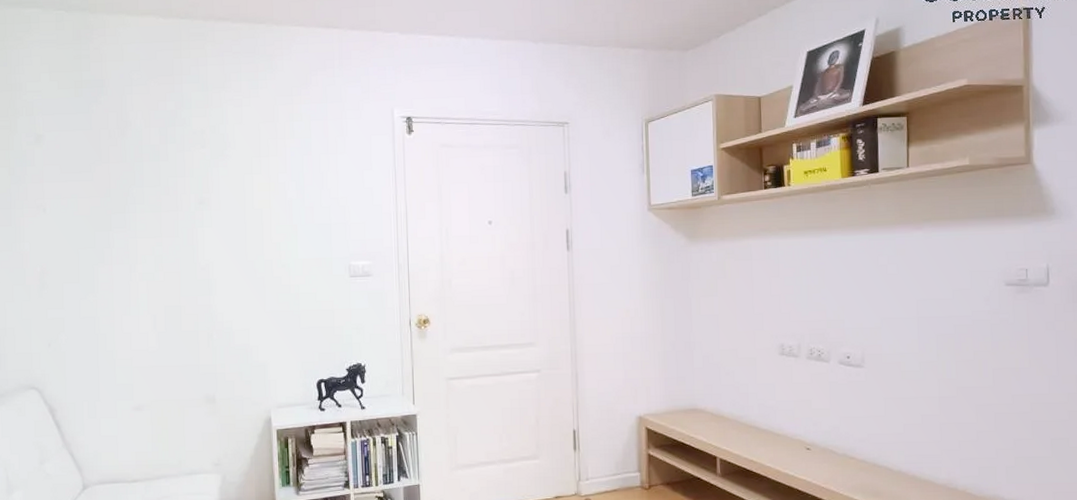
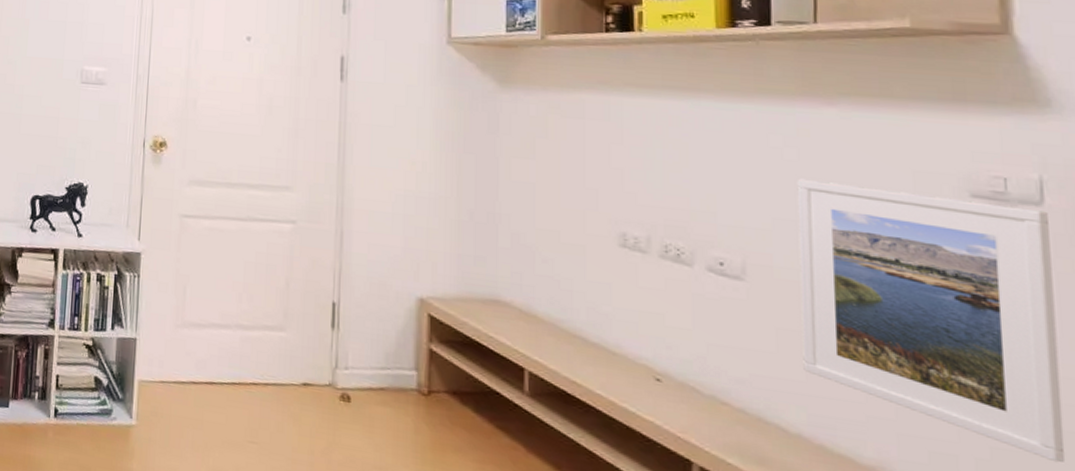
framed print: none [897,286,1058,461] -> present [796,178,1066,463]

